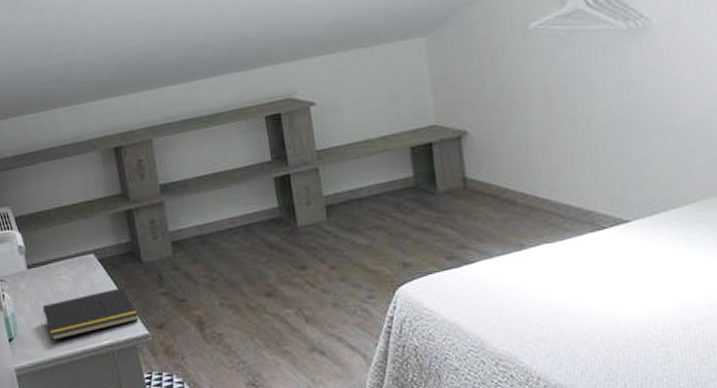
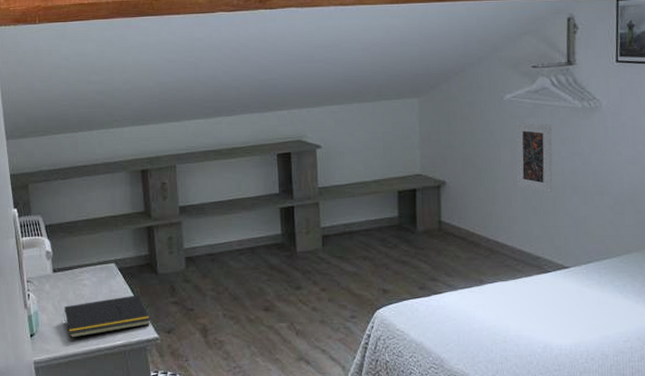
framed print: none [546,52,600,135] -> present [516,121,553,193]

